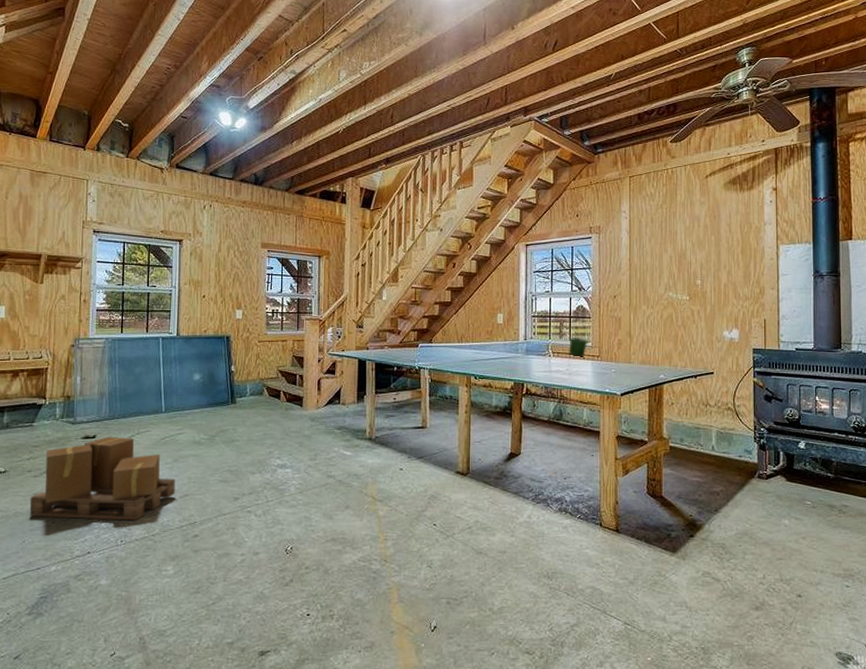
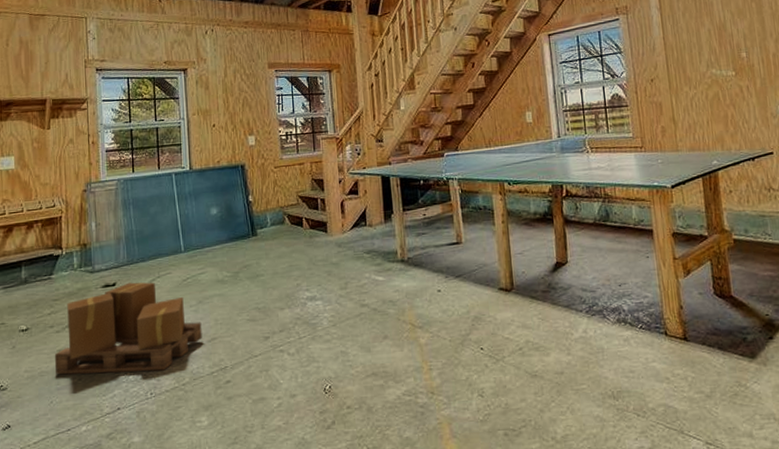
planter: present [569,335,589,357] -> none [607,127,629,150]

